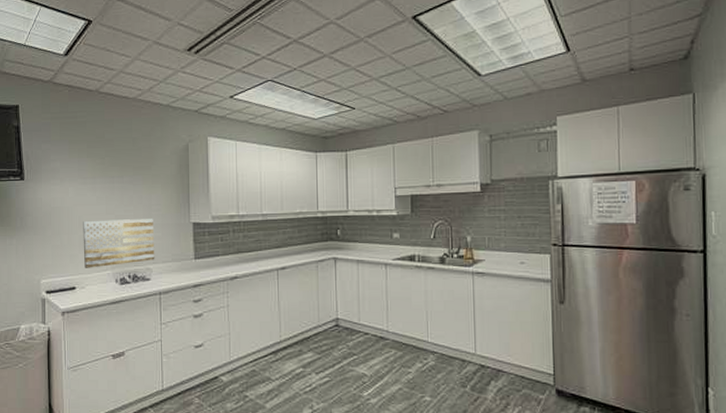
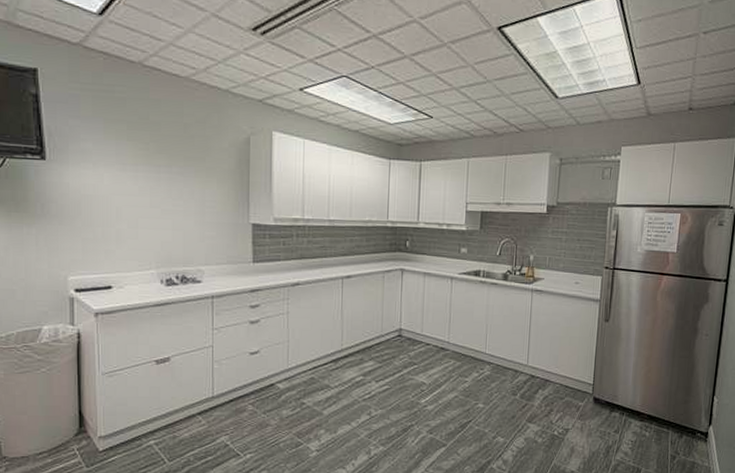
wall art: present [83,219,155,268] -> none [121,213,208,266]

